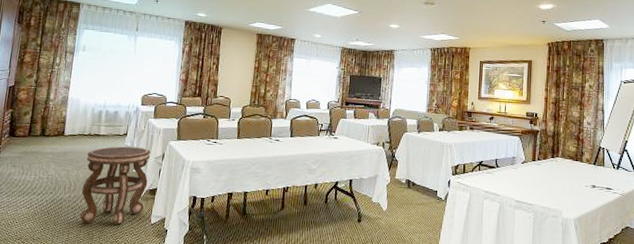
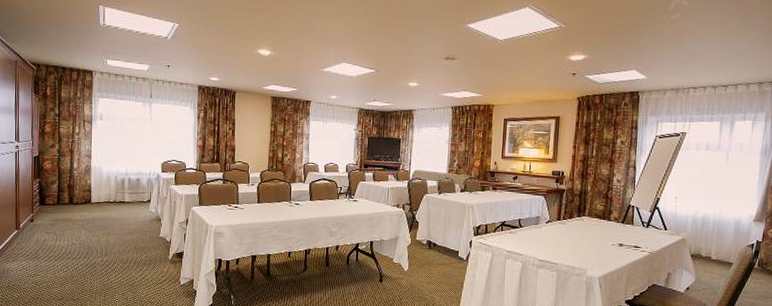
side table: present [79,146,151,225] -> none [113,212,175,286]

